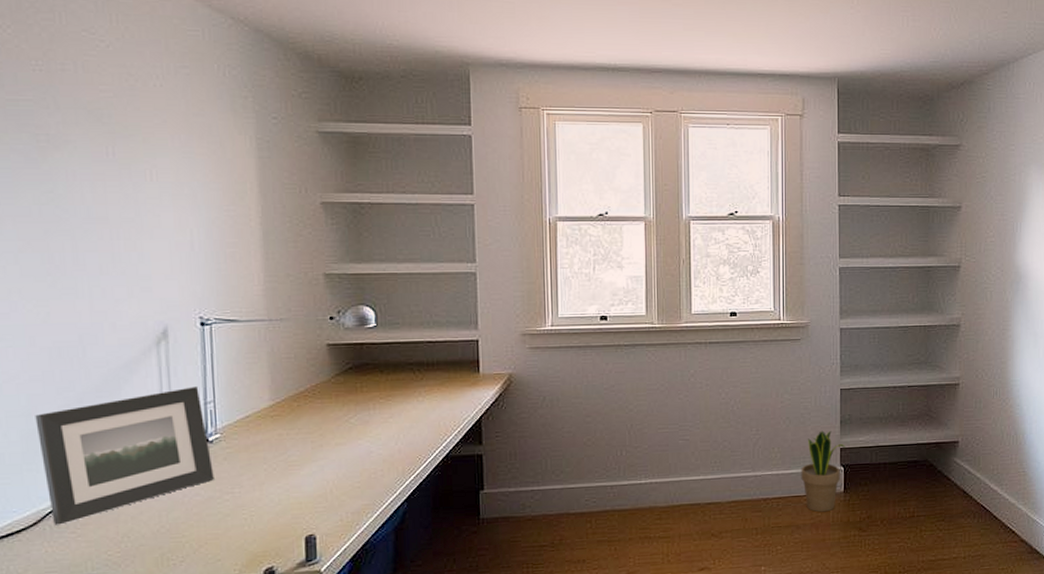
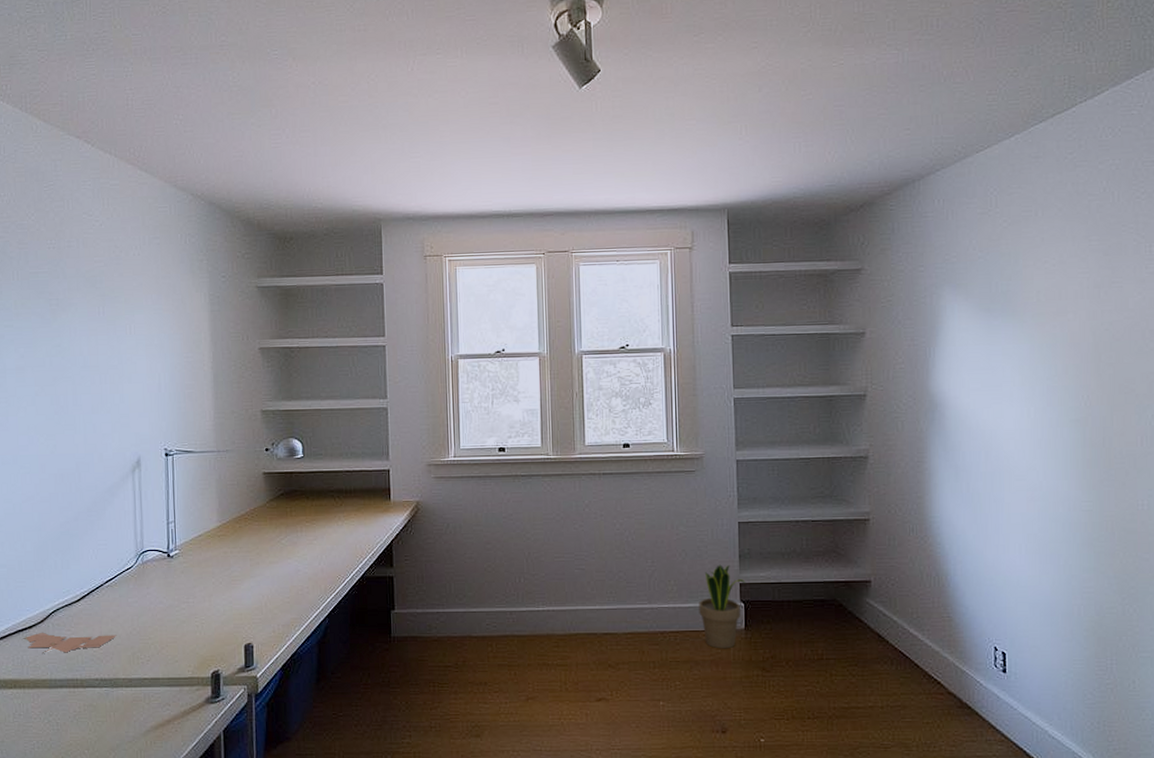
papers: none [8,534,140,562] -> present [23,632,117,653]
picture frame: present [35,386,214,525] -> none [44,508,174,623]

